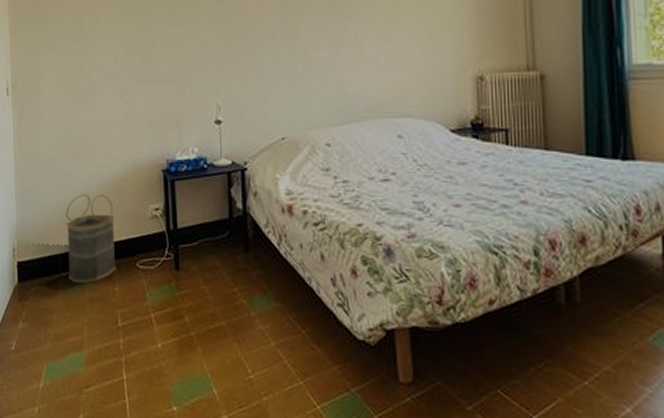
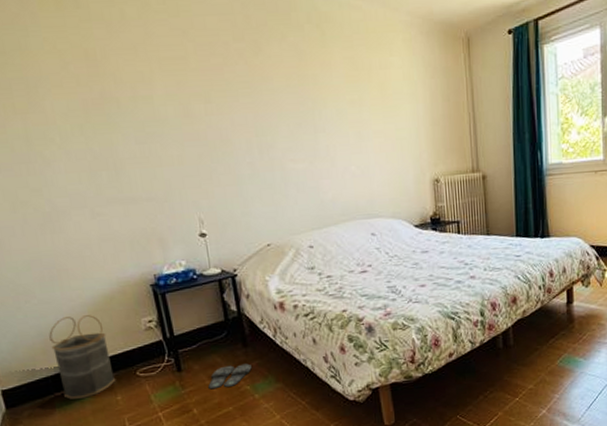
slippers: none [204,271,251,298] -> present [208,364,252,390]

